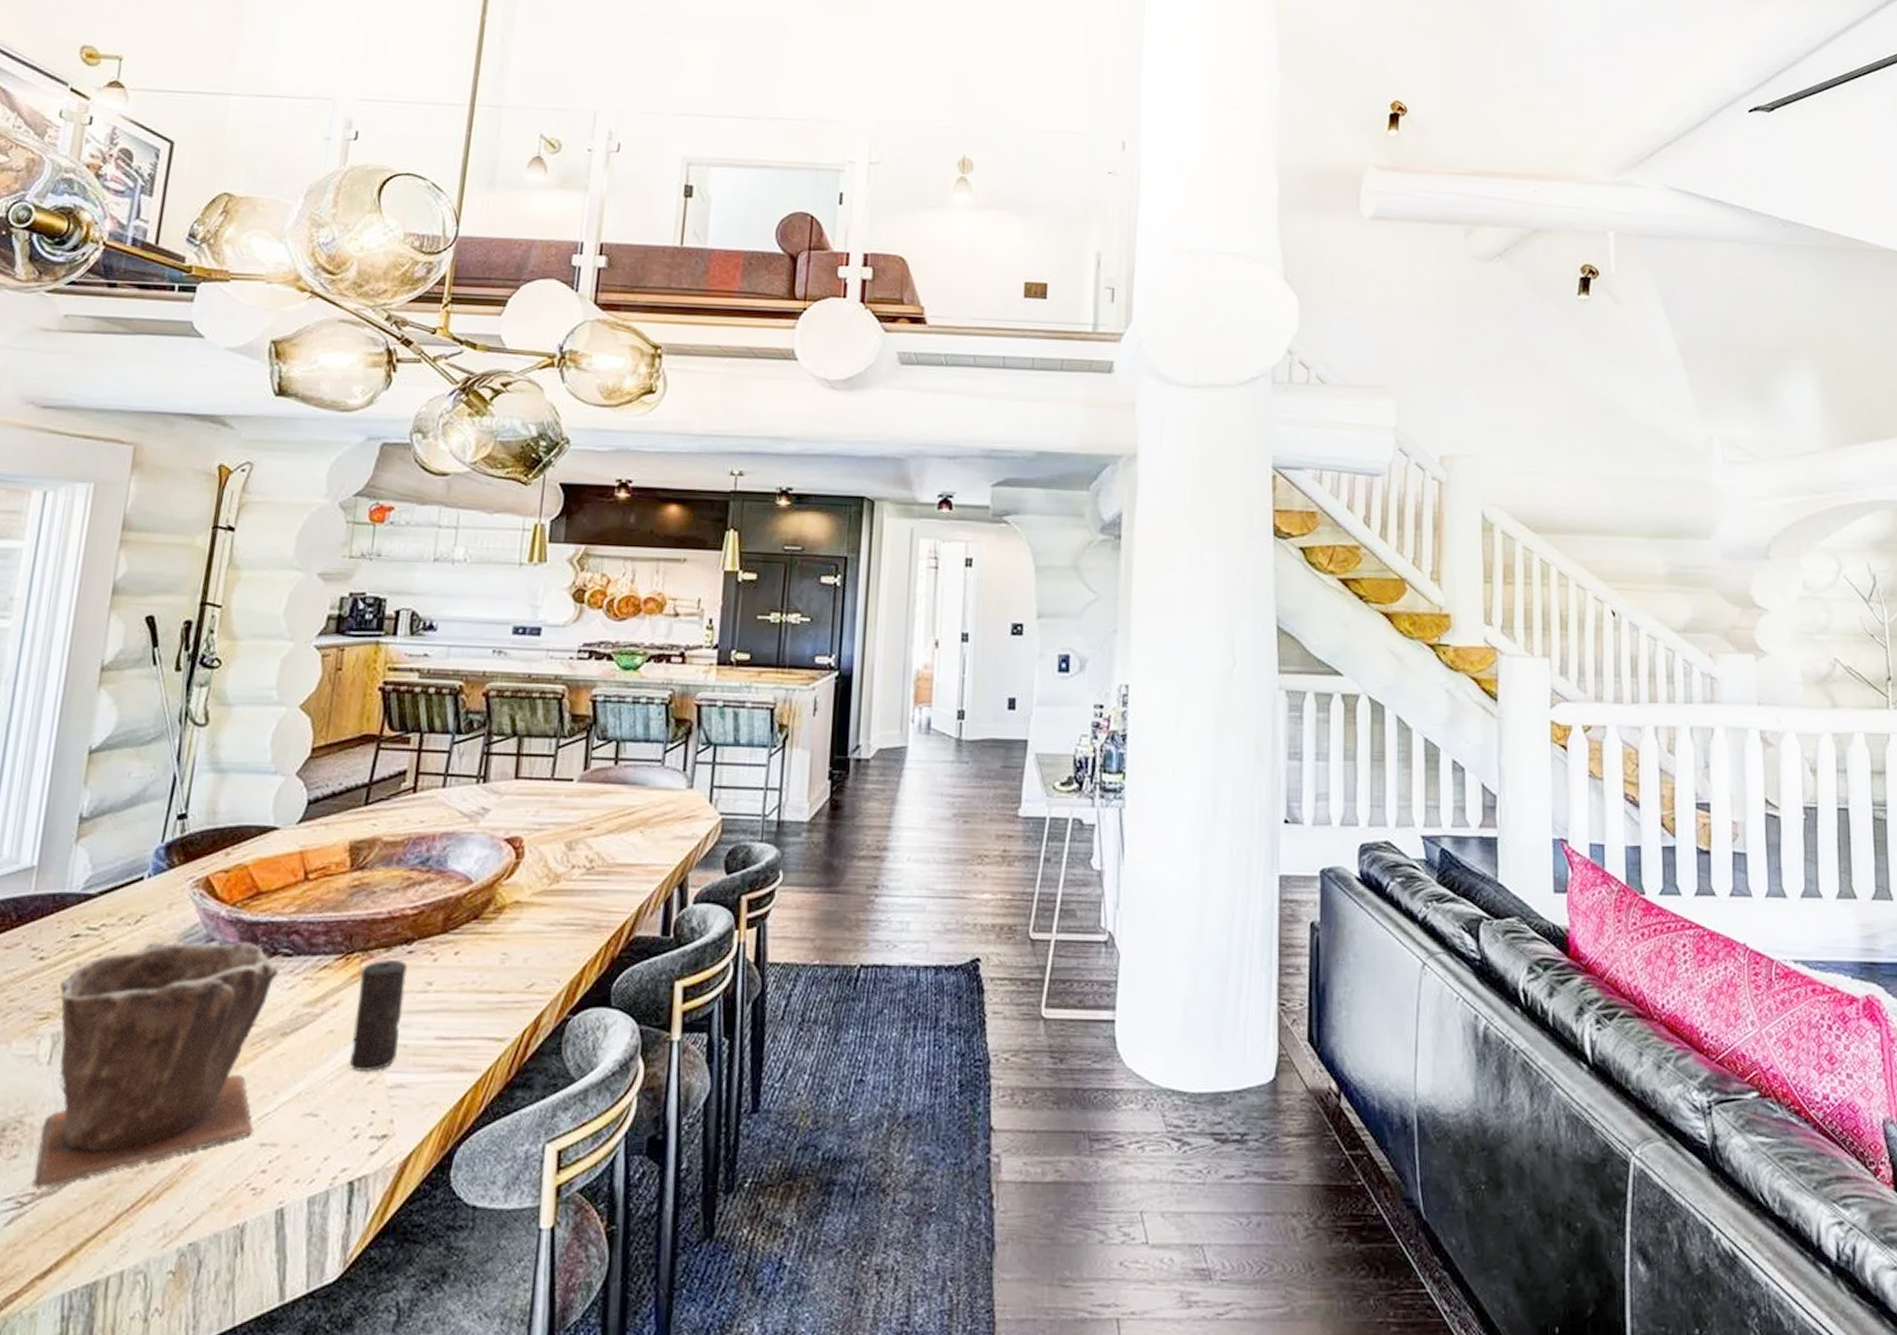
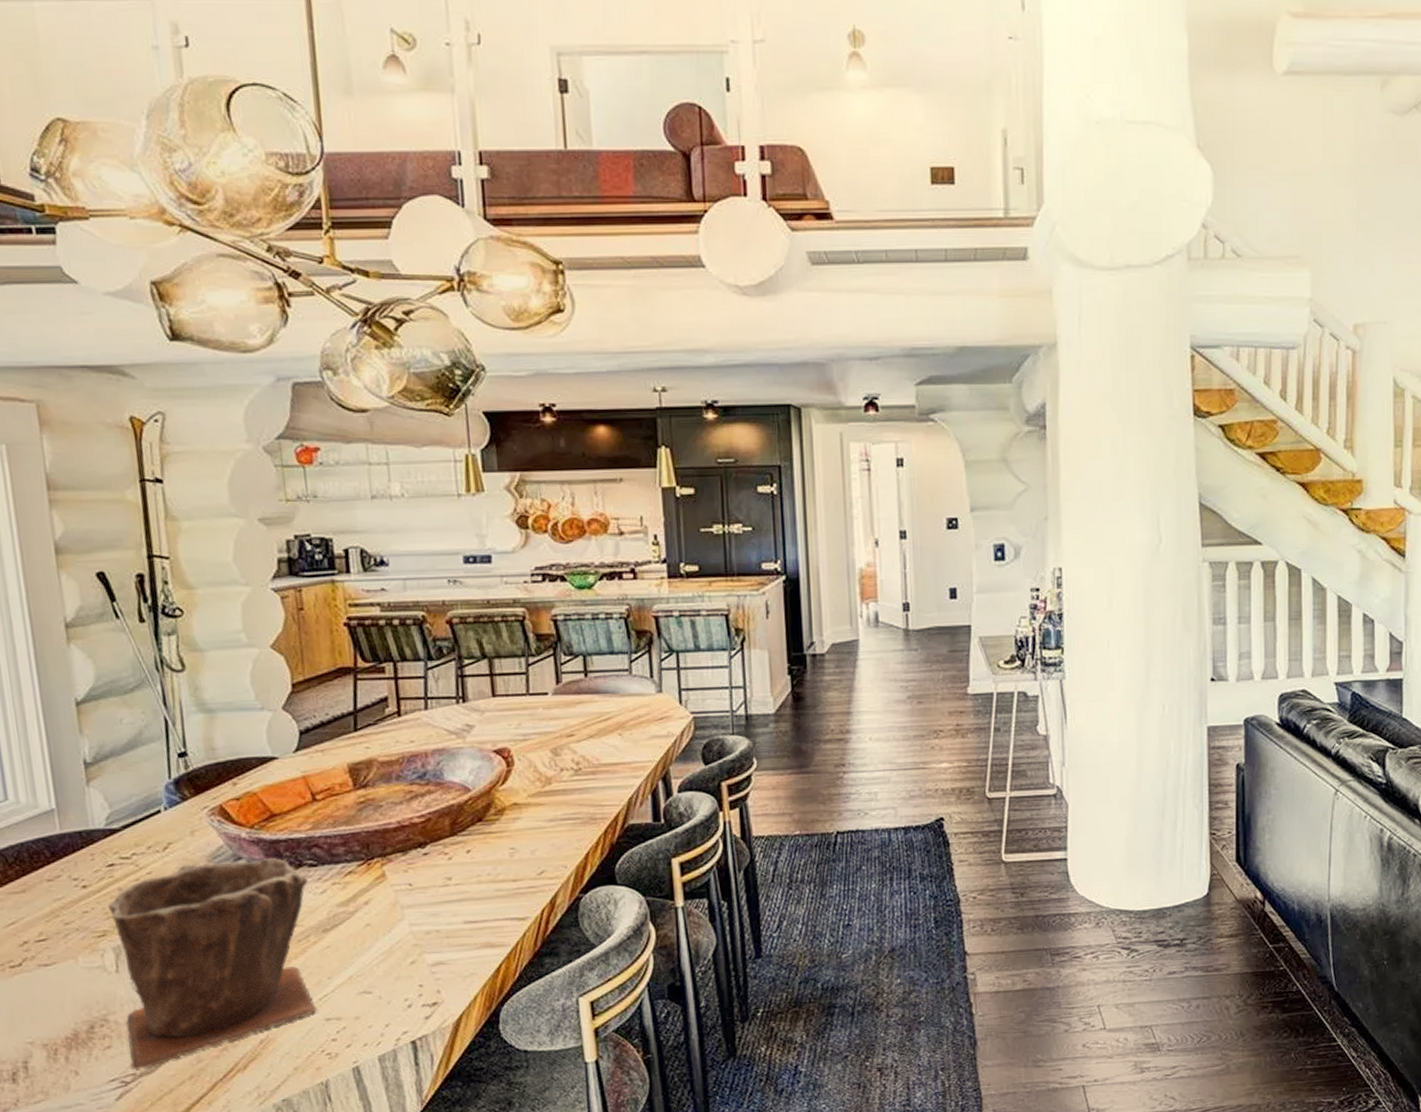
candle: present [350,960,407,1073] -> none [384,862,432,956]

